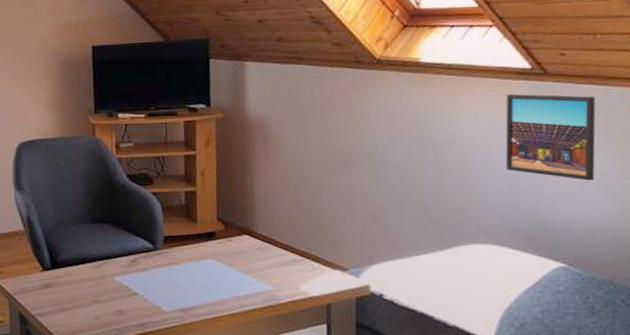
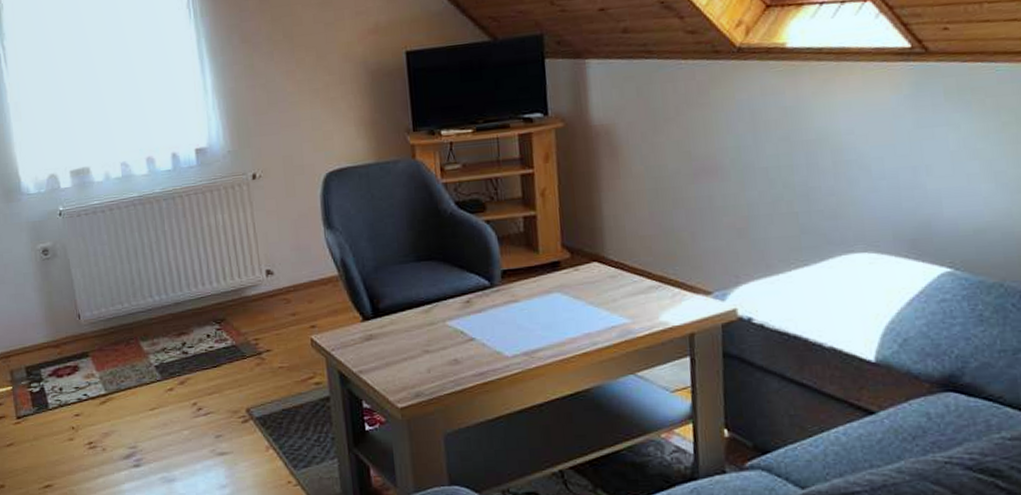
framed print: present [505,93,596,181] -> none [883,75,983,173]

